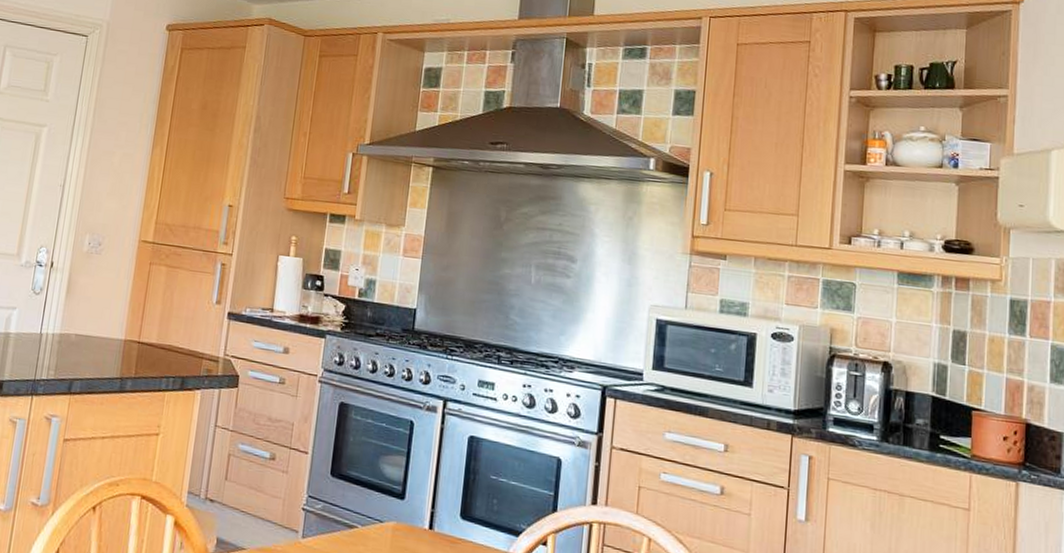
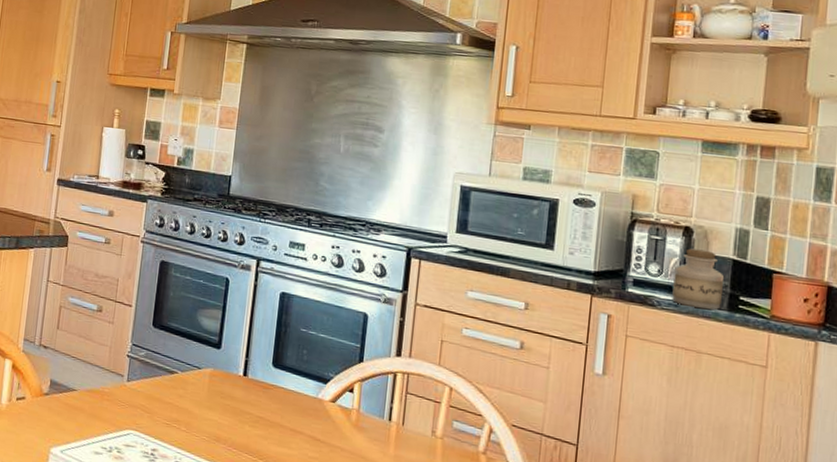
jar: none [873,384,925,451] -> present [672,248,725,311]

